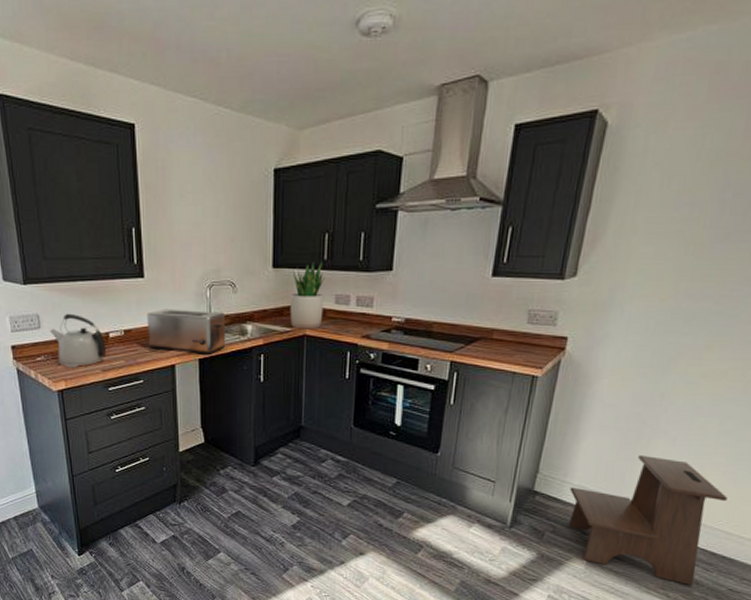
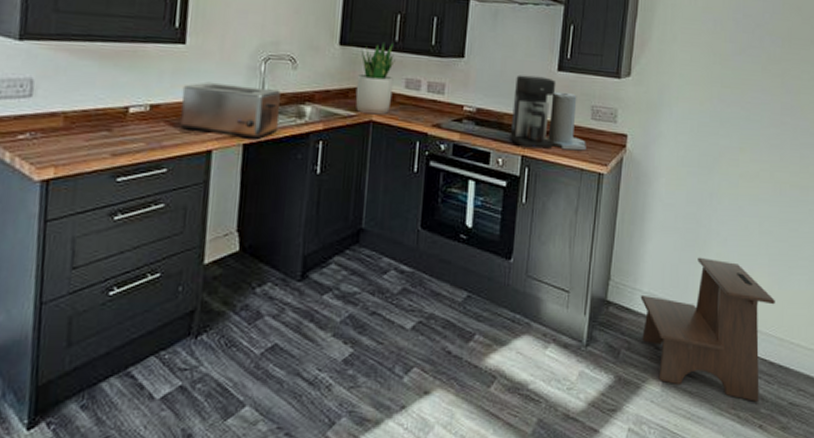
kettle: present [50,313,107,368] -> none [45,79,123,150]
coffee maker: none [438,283,490,354] -> present [509,75,556,149]
paper towel: none [474,297,520,355] -> present [543,91,586,151]

